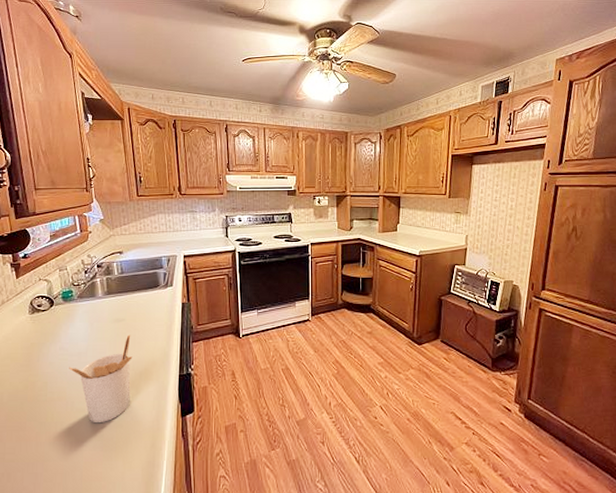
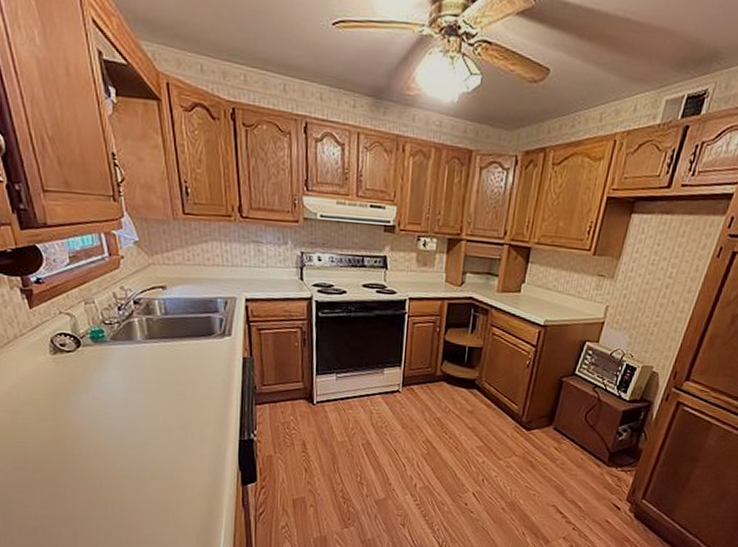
utensil holder: present [69,335,133,424] -> none [105,389,183,485]

